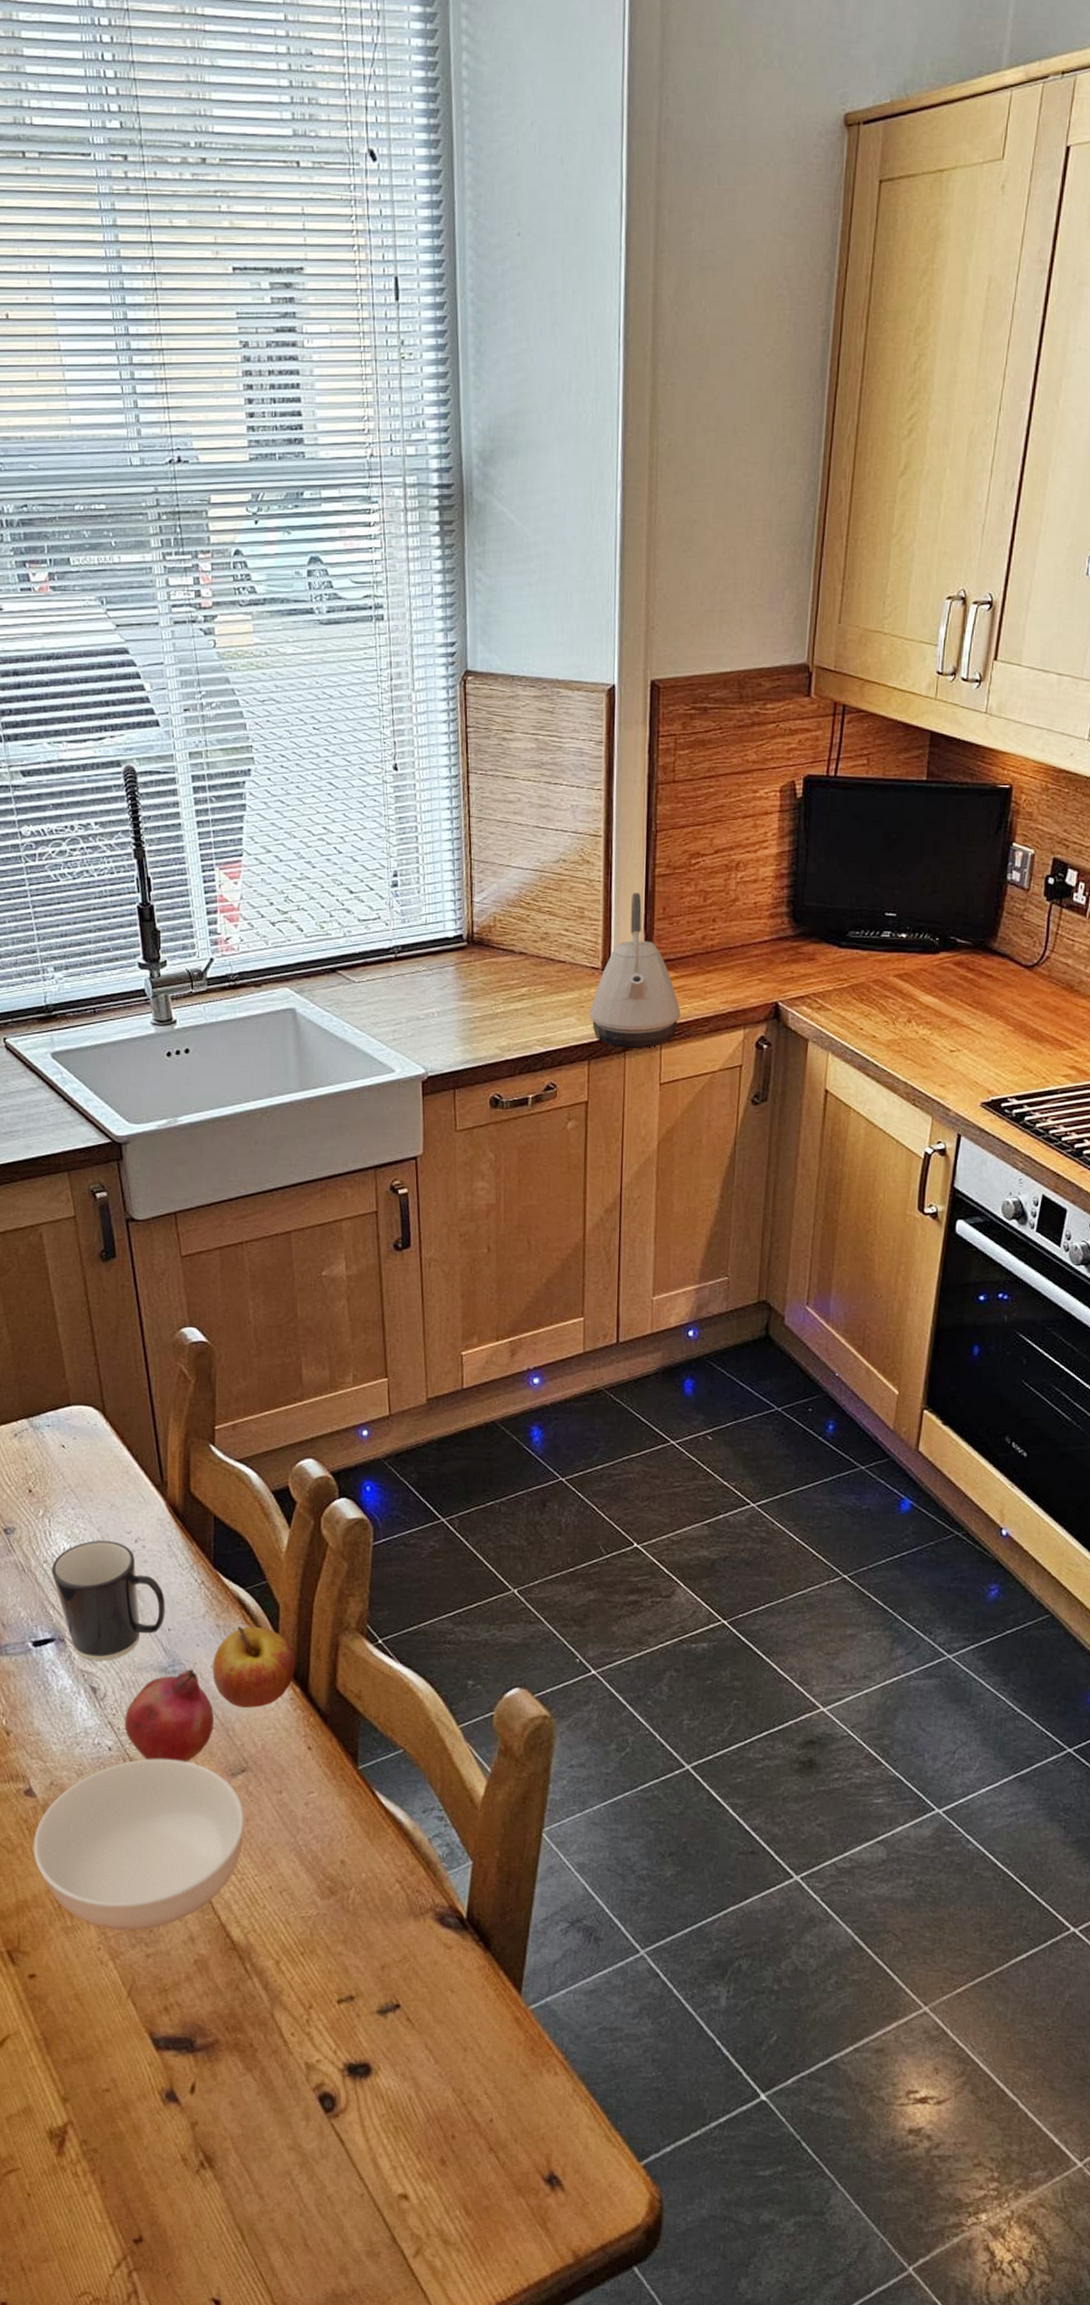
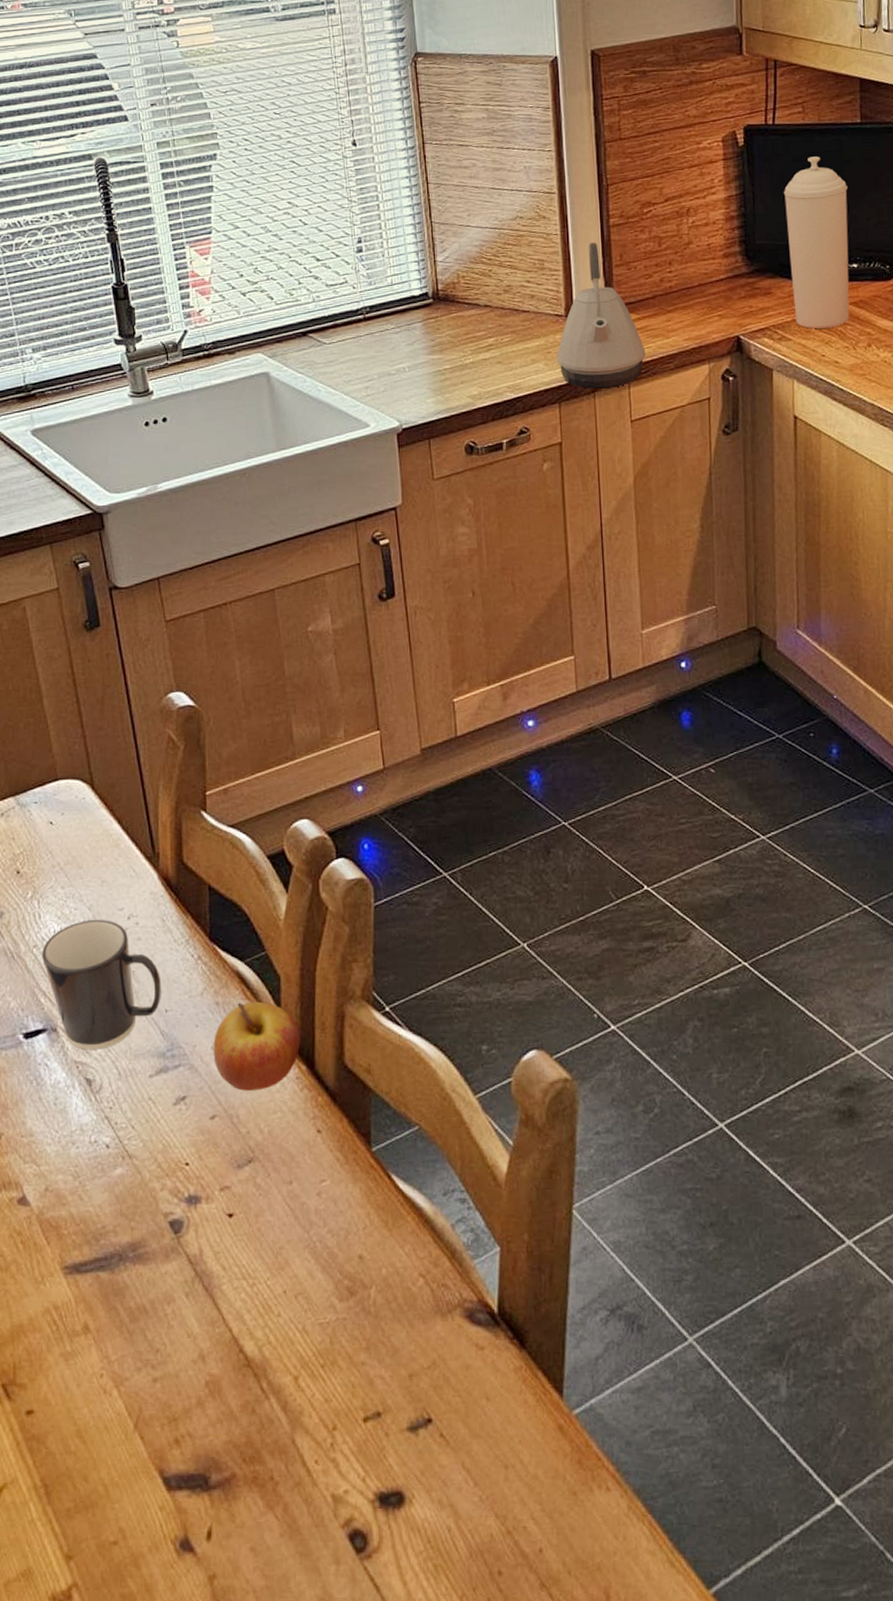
bowl: present [33,1758,244,1931] -> none [28,1153,254,1353]
fruit: present [124,1669,214,1762] -> none [122,1052,217,1156]
canister: none [836,814,905,1000] -> present [783,156,850,329]

